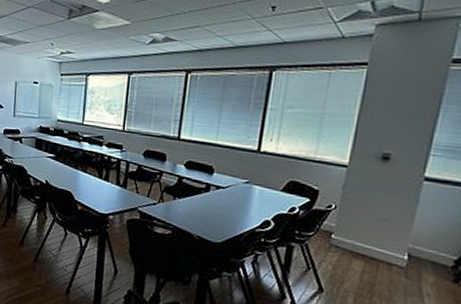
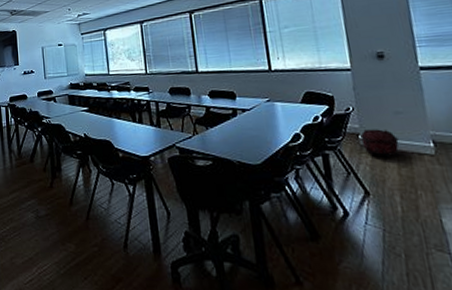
backpack: none [332,230,373,262] -> present [360,129,399,158]

